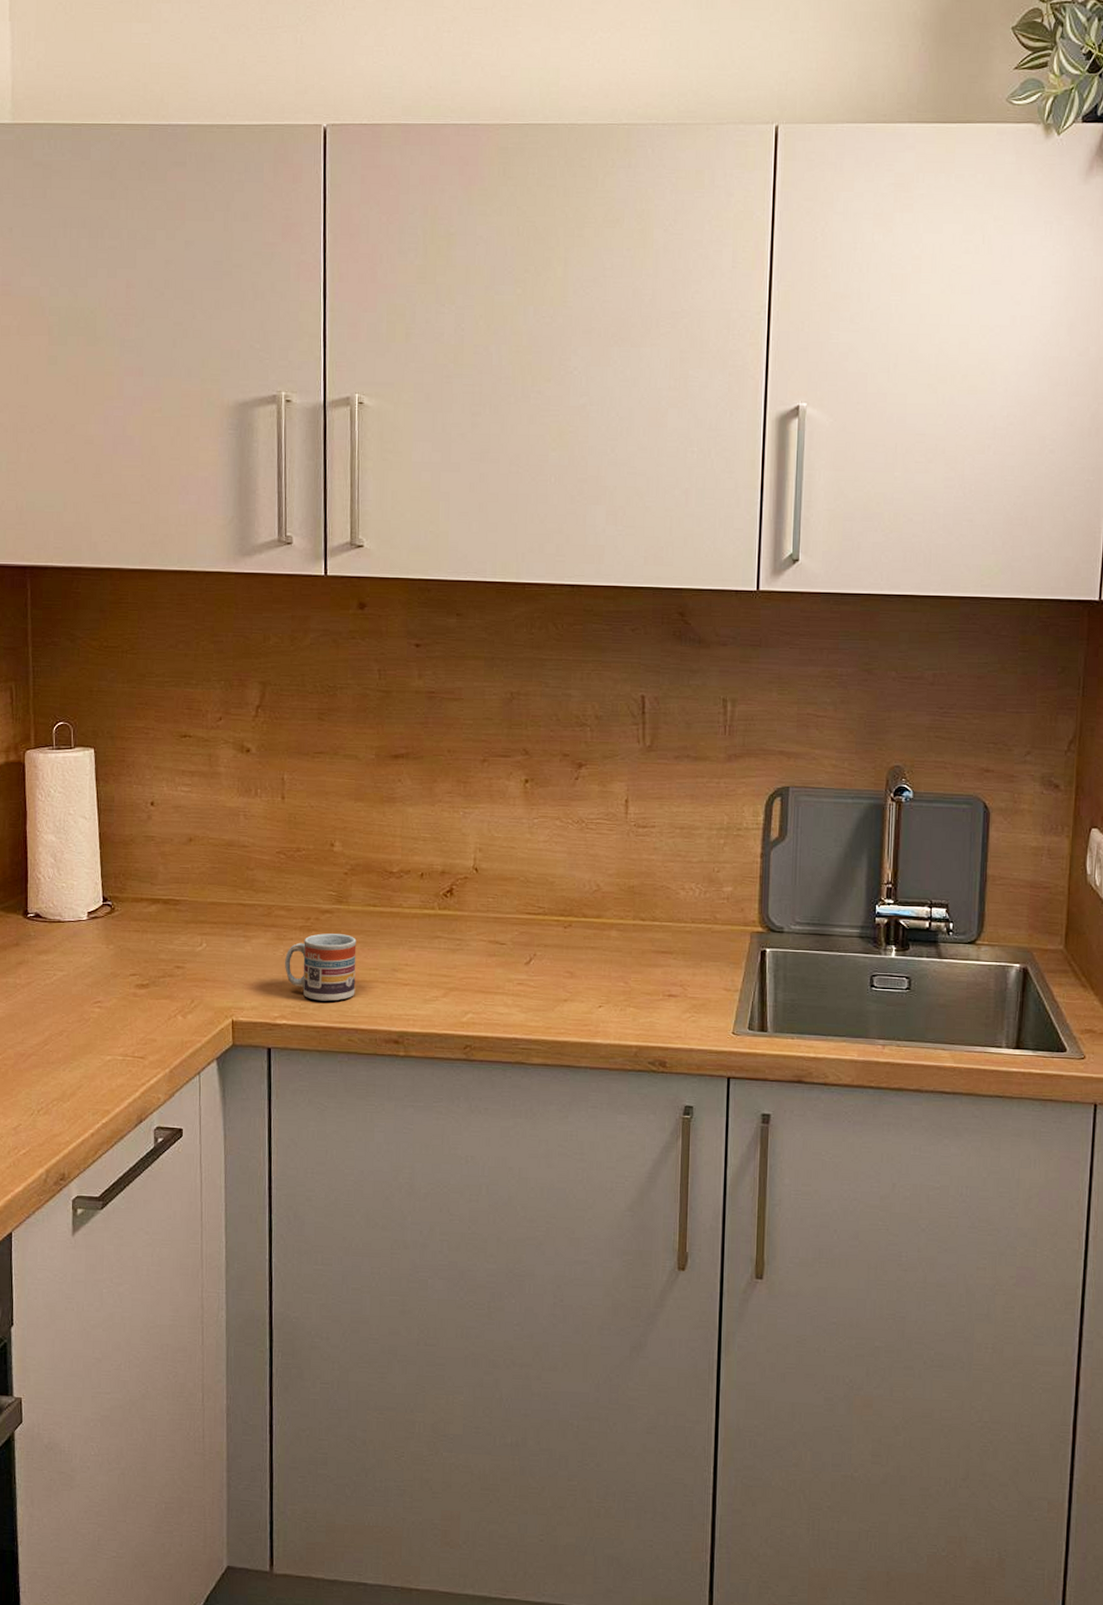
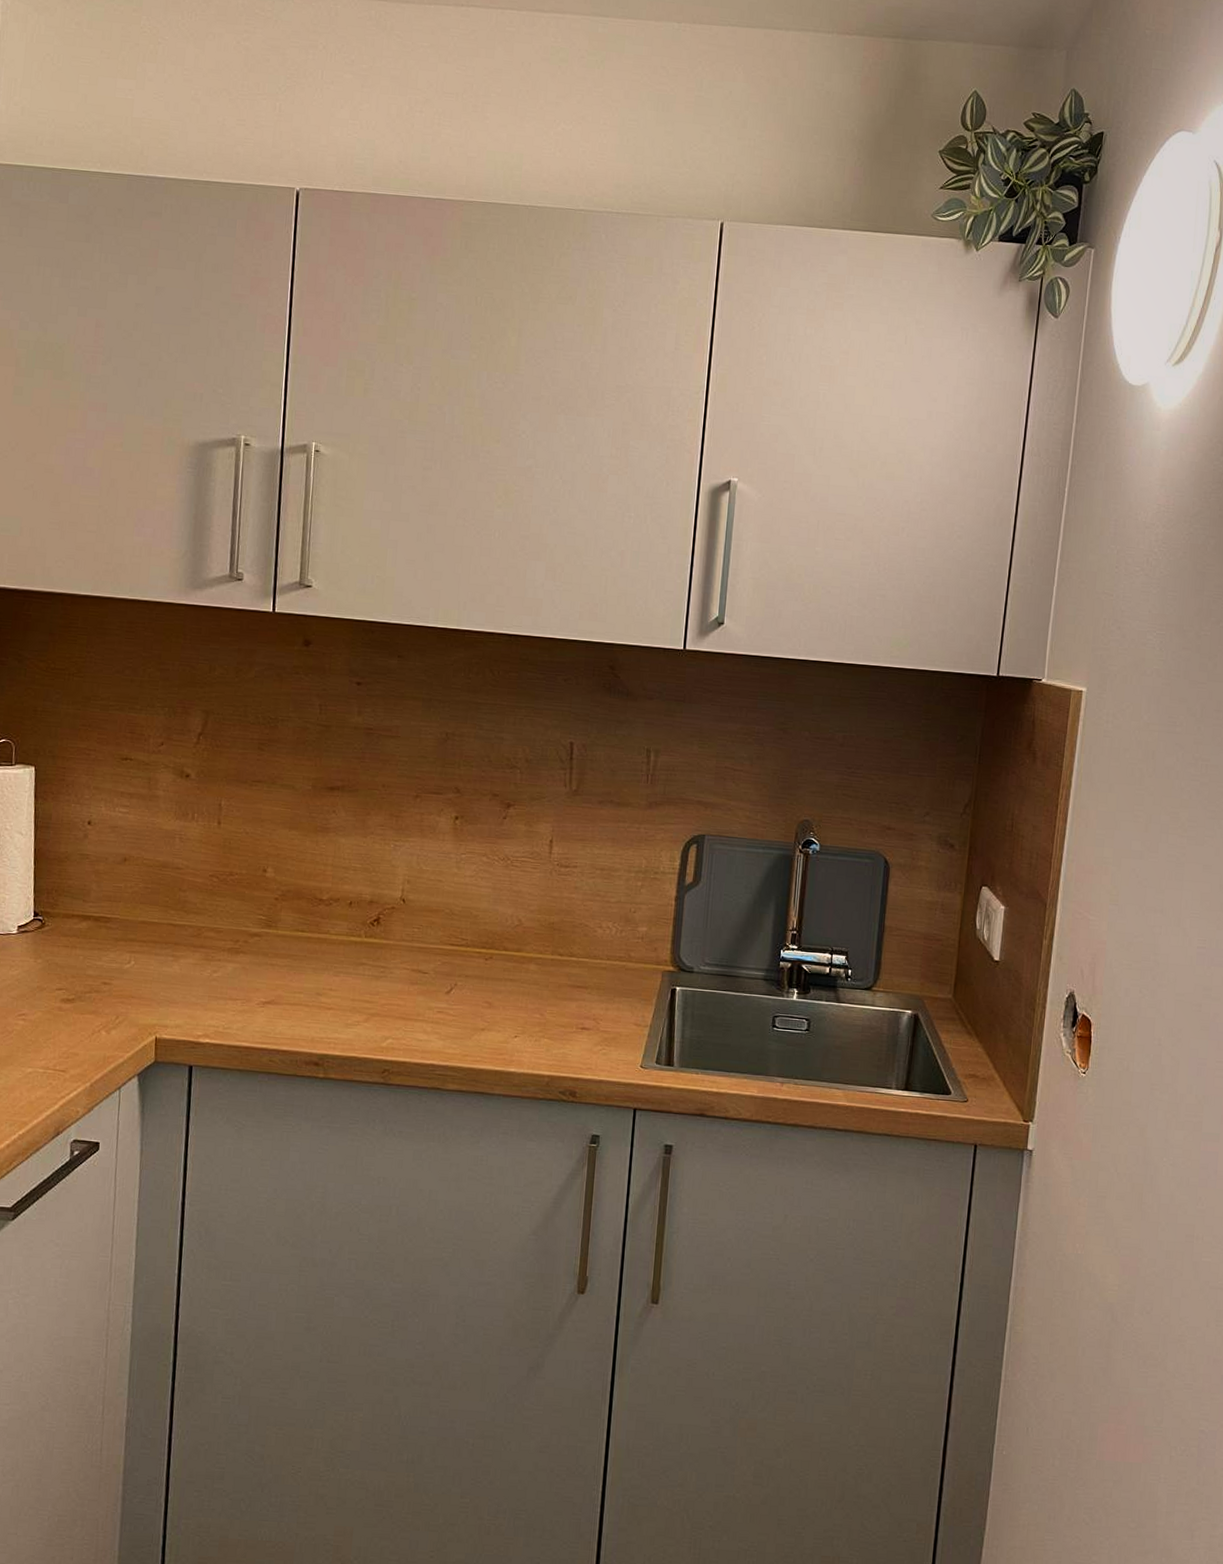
cup: present [285,933,357,1001] -> none [211,956,283,1022]

